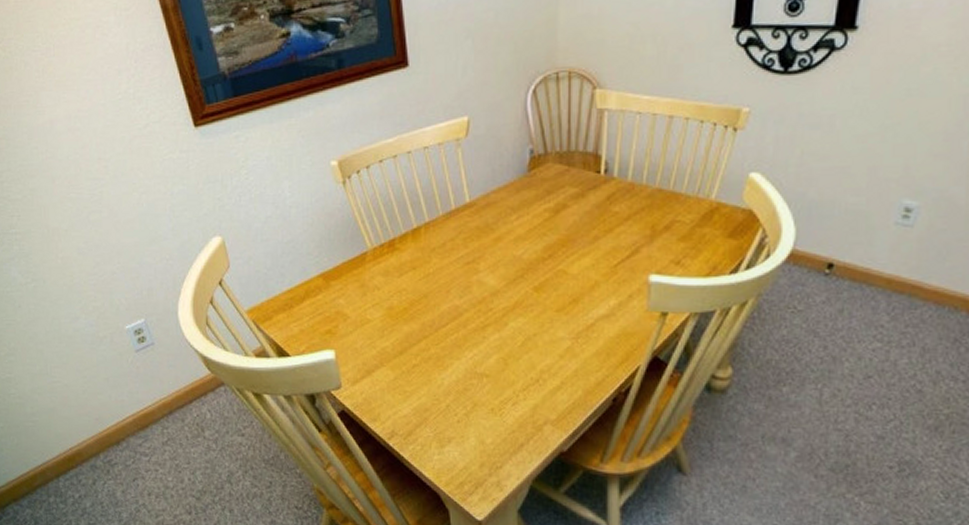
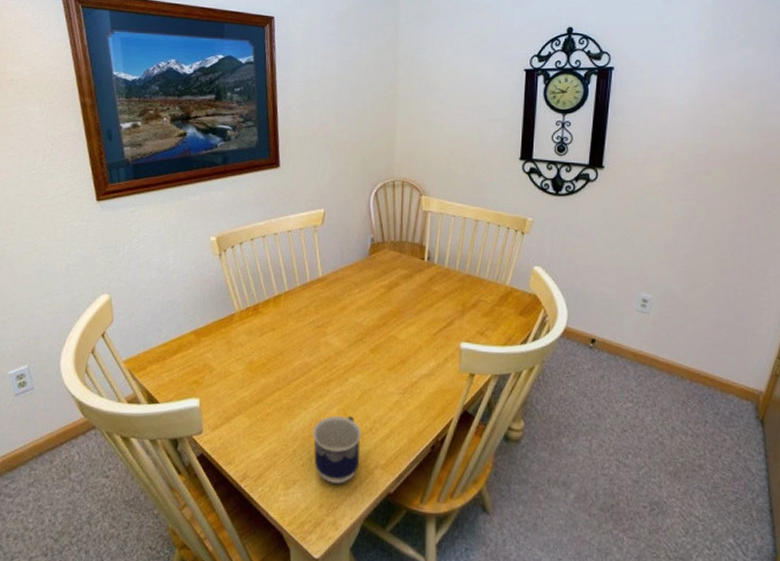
cup: none [468,366,526,441] -> present [312,416,361,484]

